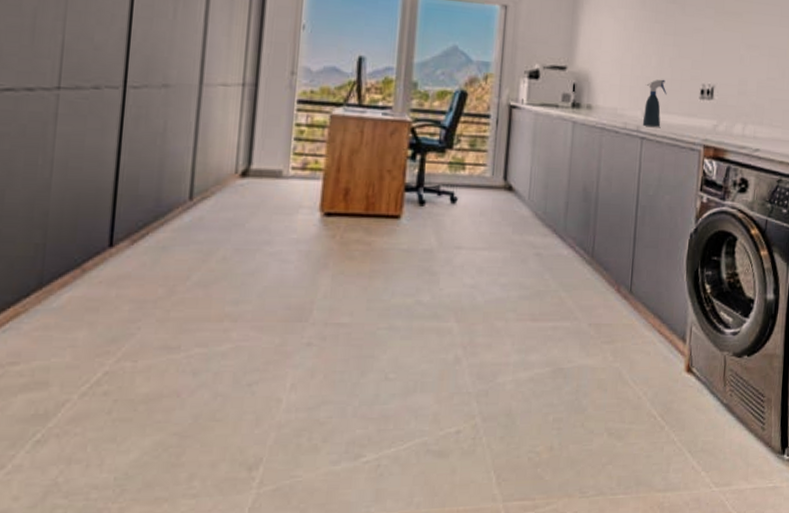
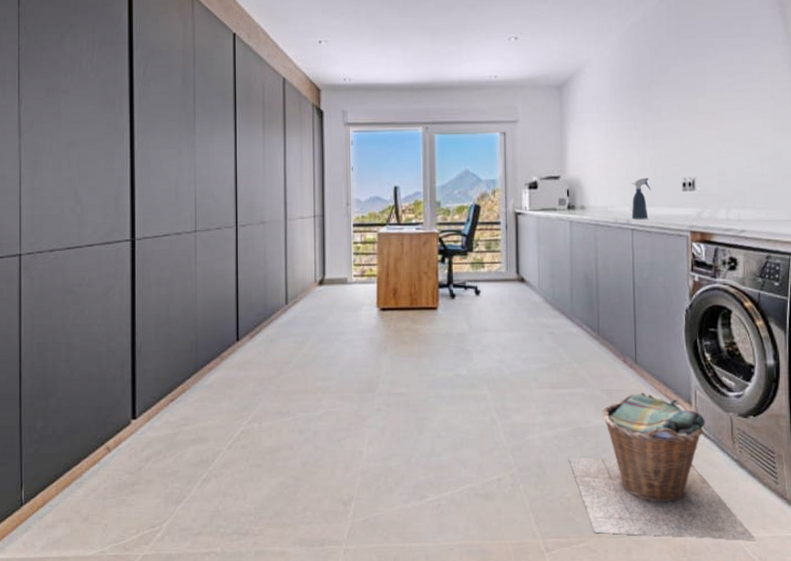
laundry basket: none [543,326,737,495] -> present [568,391,756,541]

